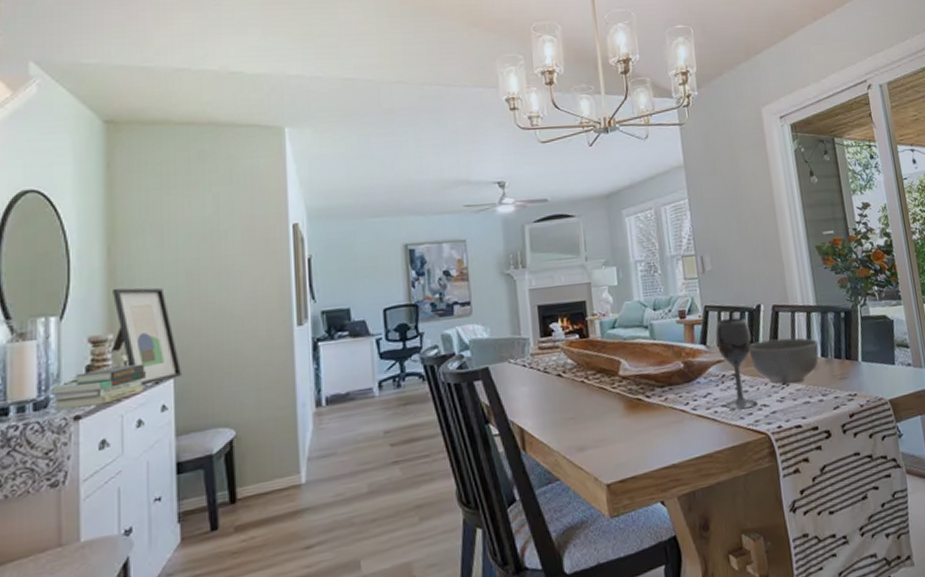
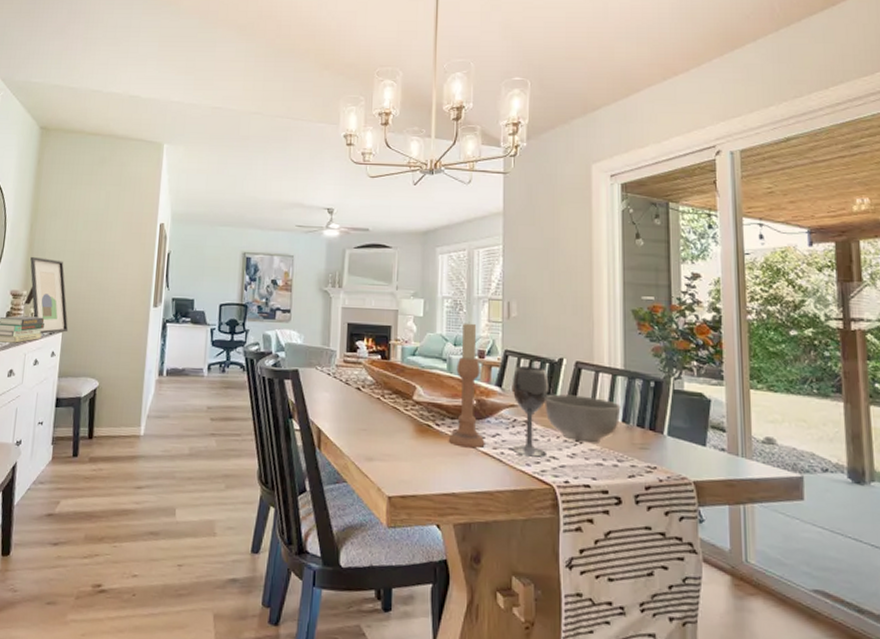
candlestick: none [659,282,698,415] -> present [449,321,485,449]

